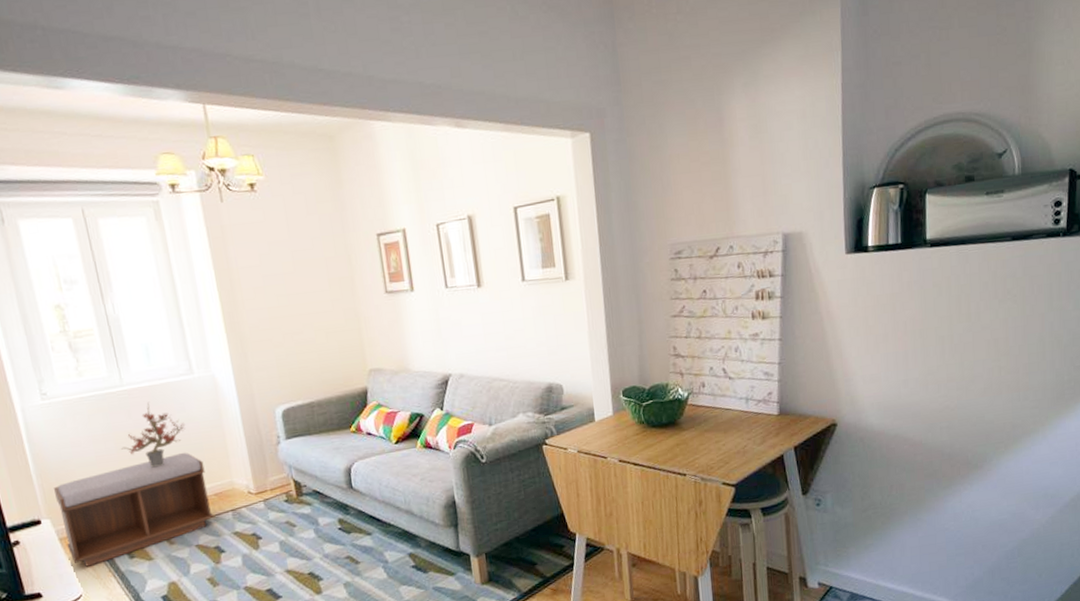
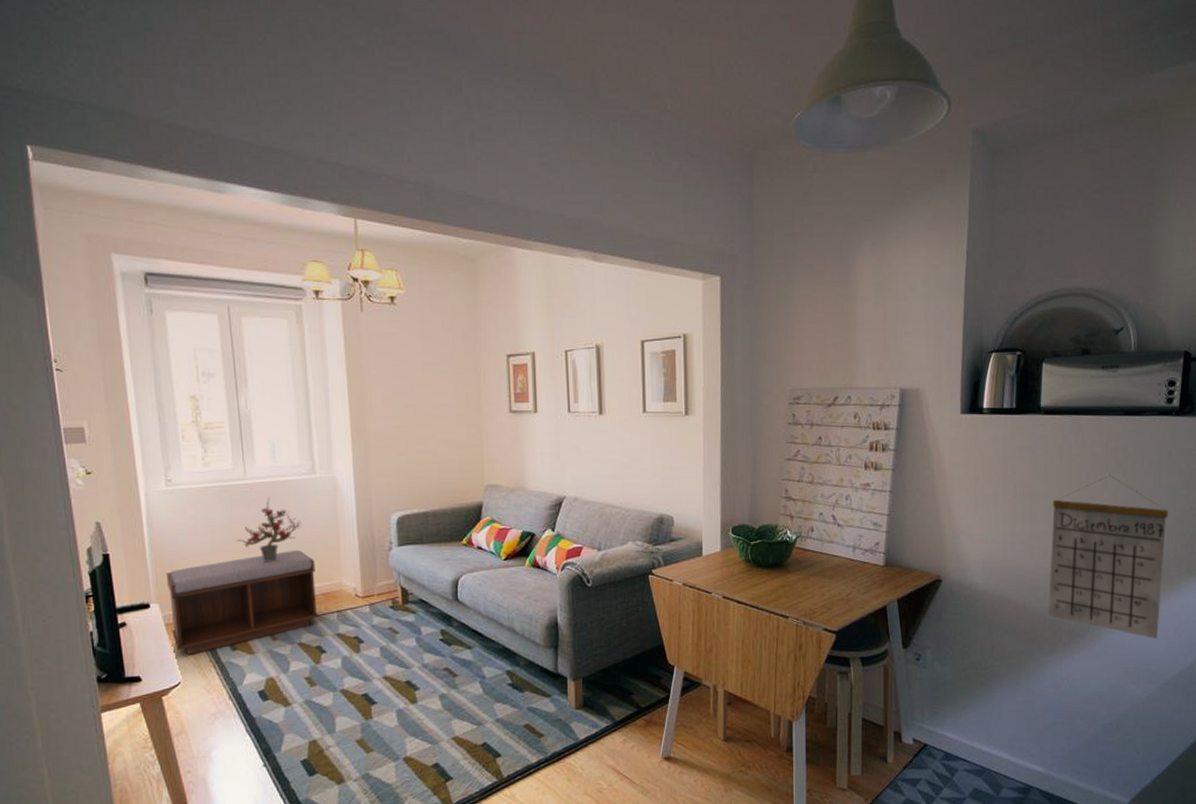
calendar: none [943,303,1060,463] -> present [1047,475,1168,639]

